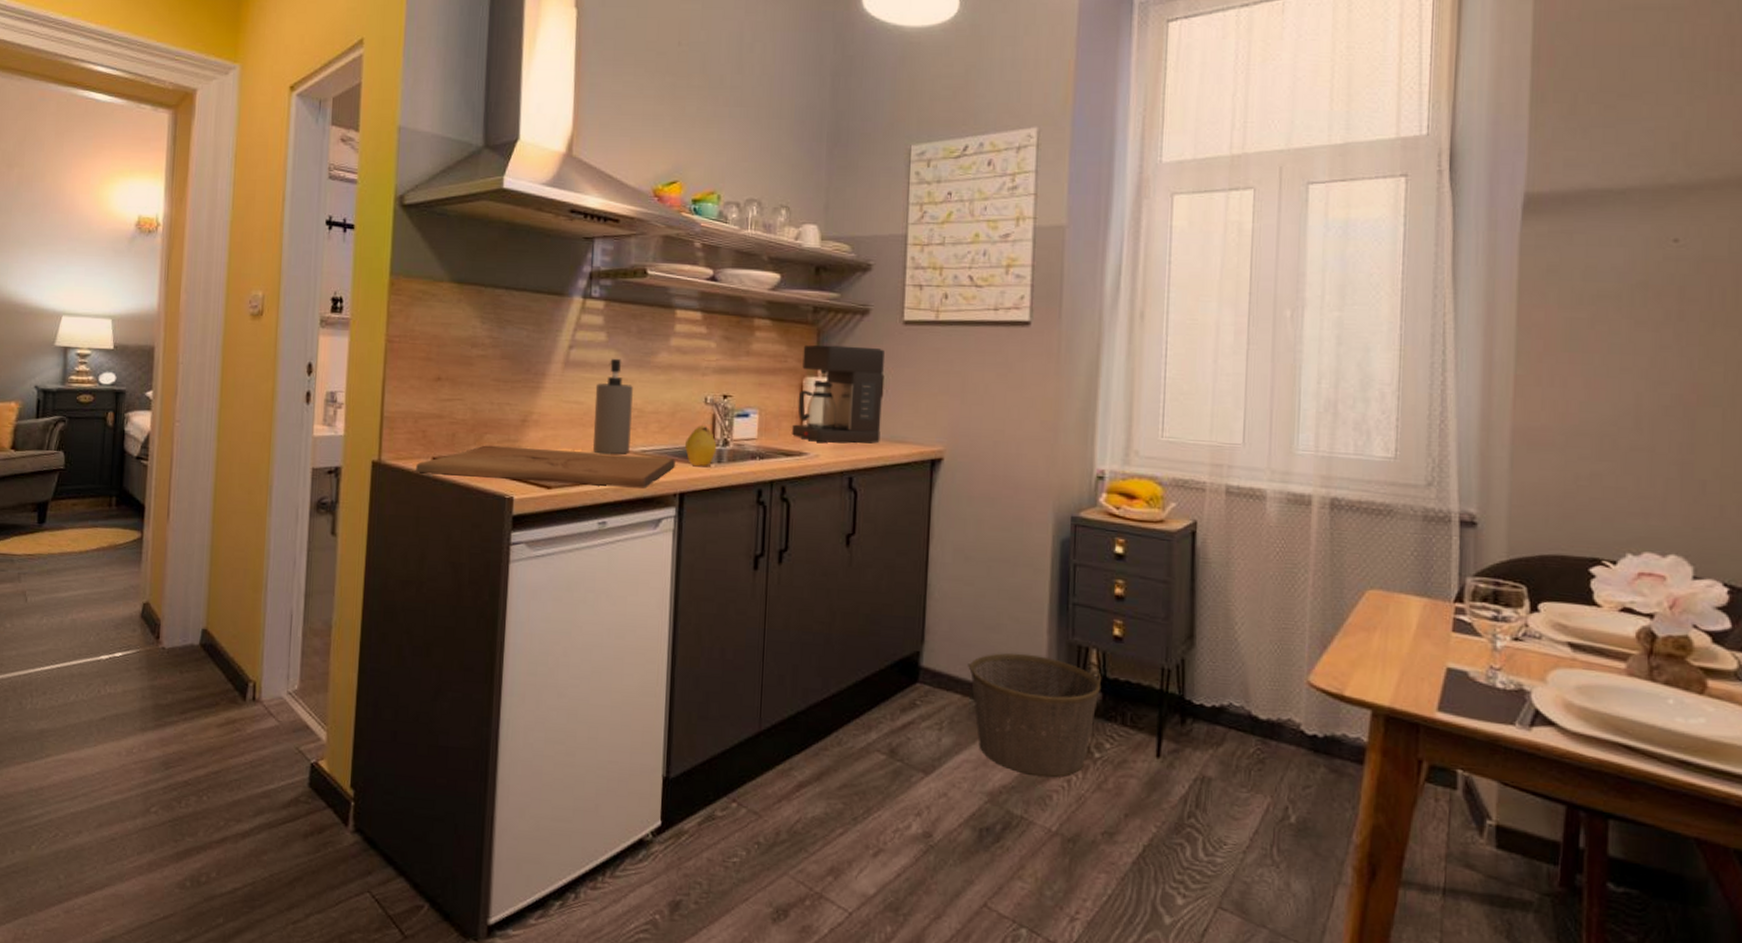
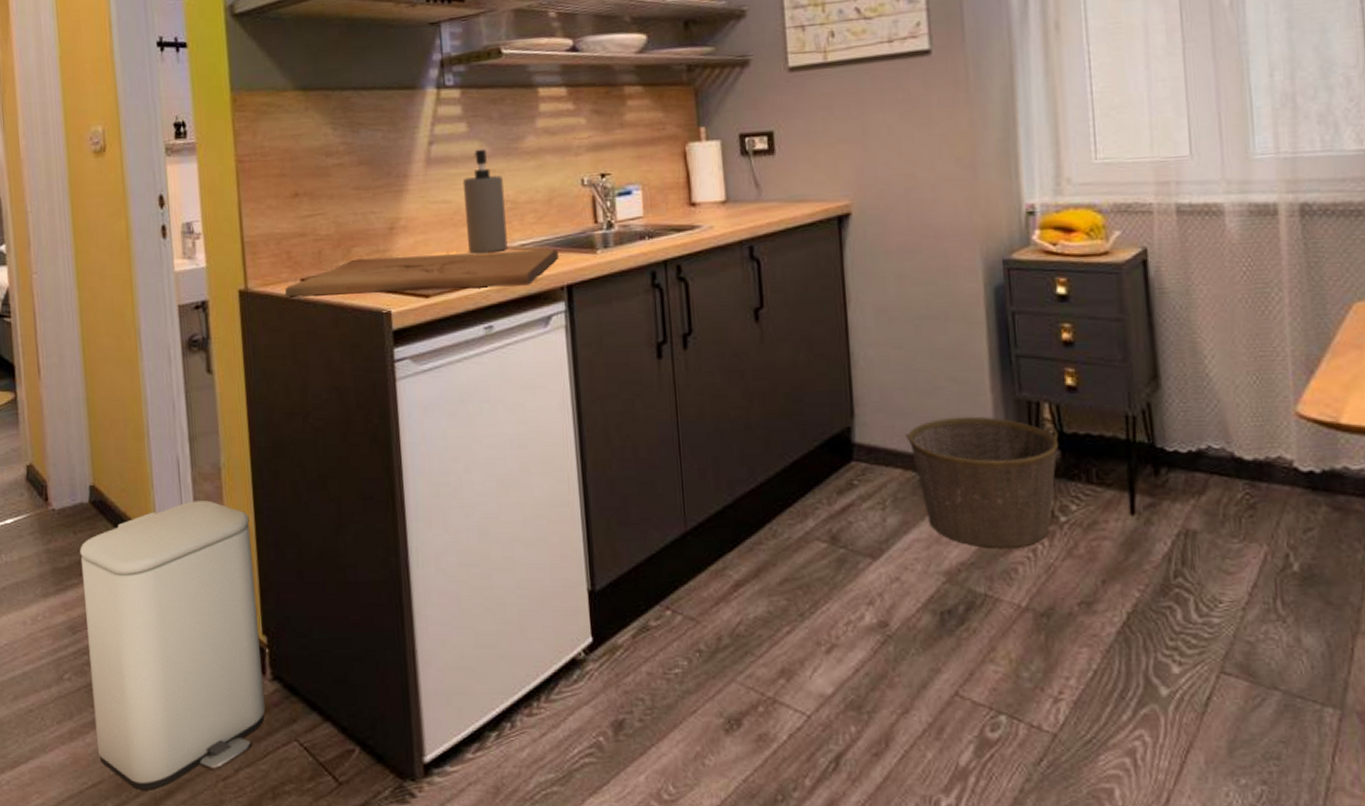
pedal bin: none [173,654,353,927] -> present [80,500,266,790]
fruit: present [684,426,717,467] -> none [565,210,601,255]
coffee maker: present [792,344,884,444] -> none [680,101,779,212]

